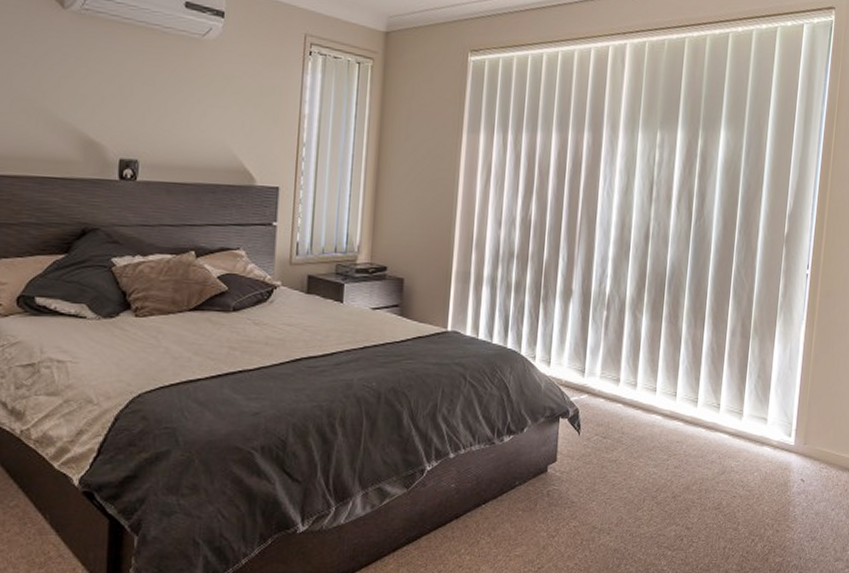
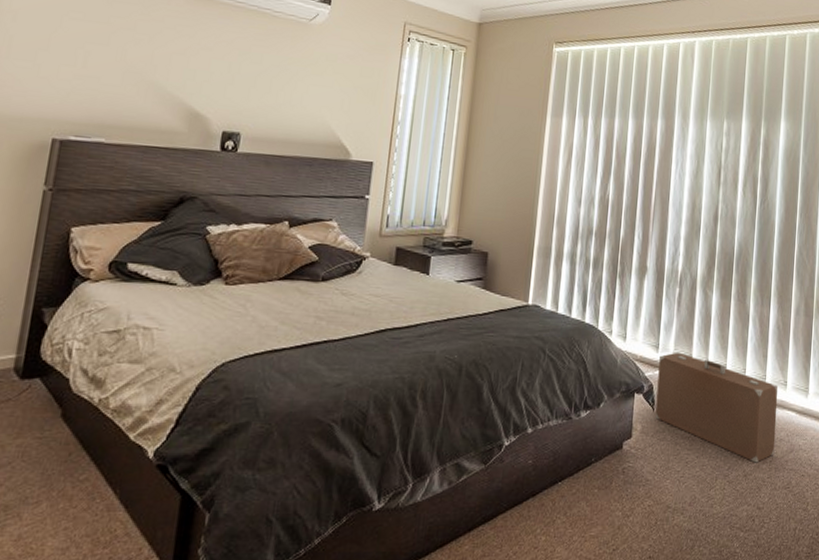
suitcase: none [581,376,710,485] -> present [655,352,778,463]

